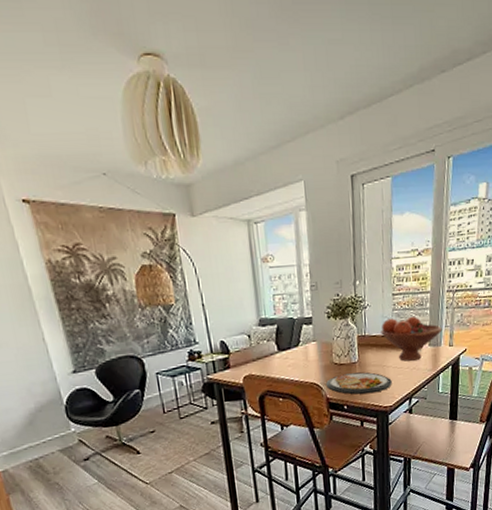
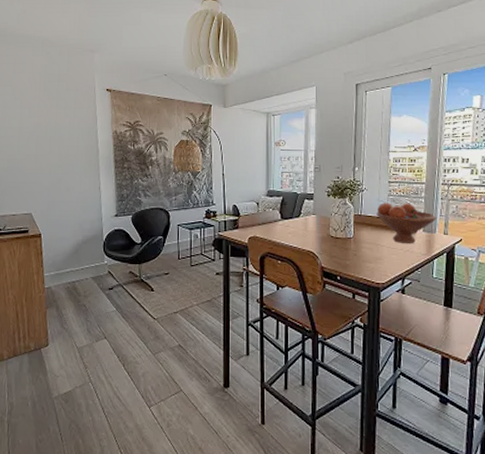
dish: present [326,372,392,395] -> none [322,247,385,269]

